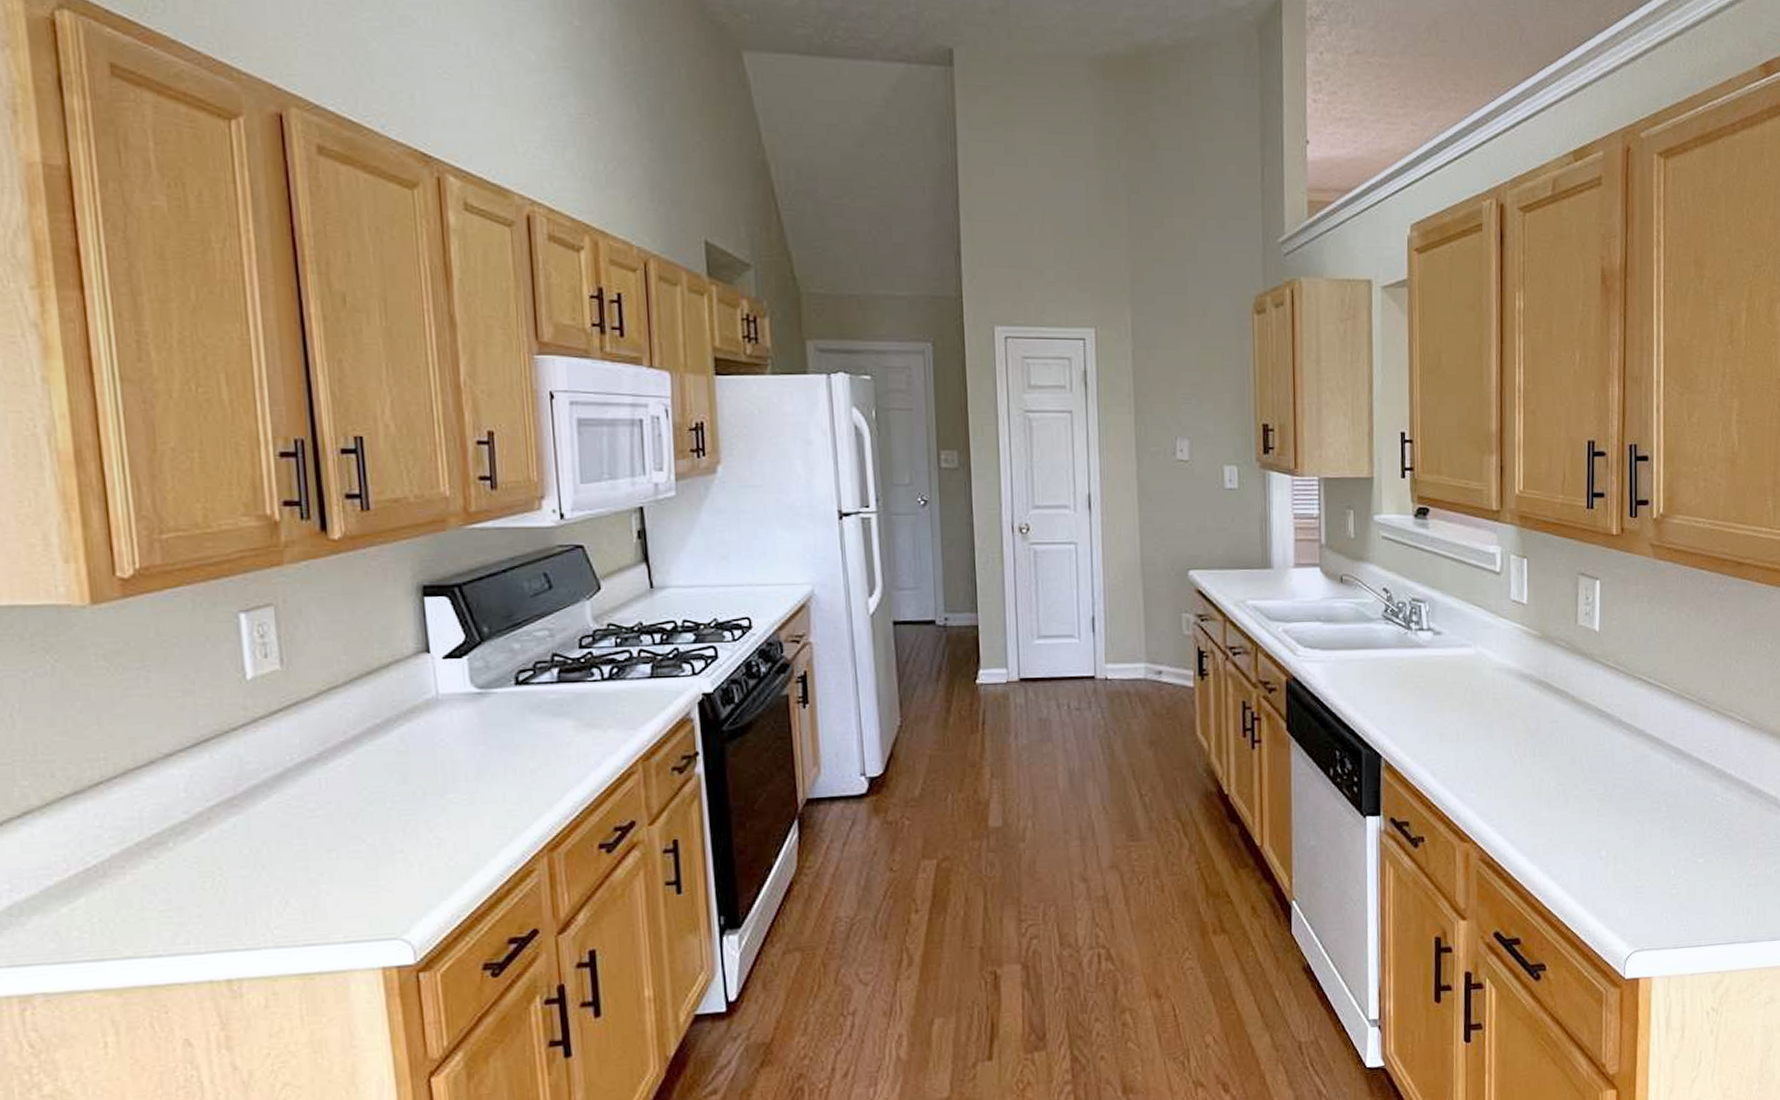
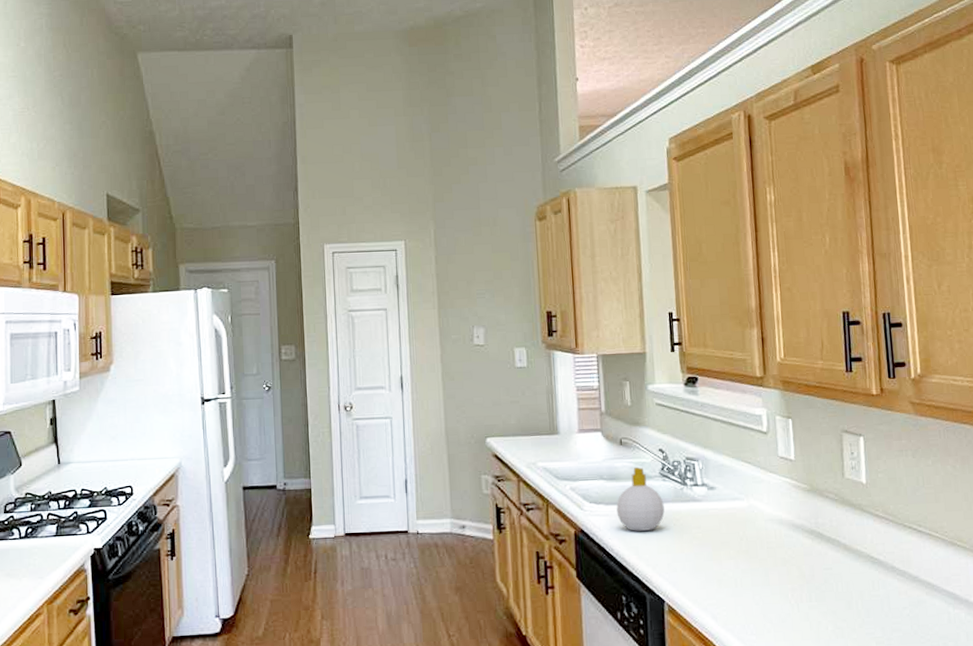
soap bottle: none [1333,608,1386,680] -> present [616,467,665,531]

